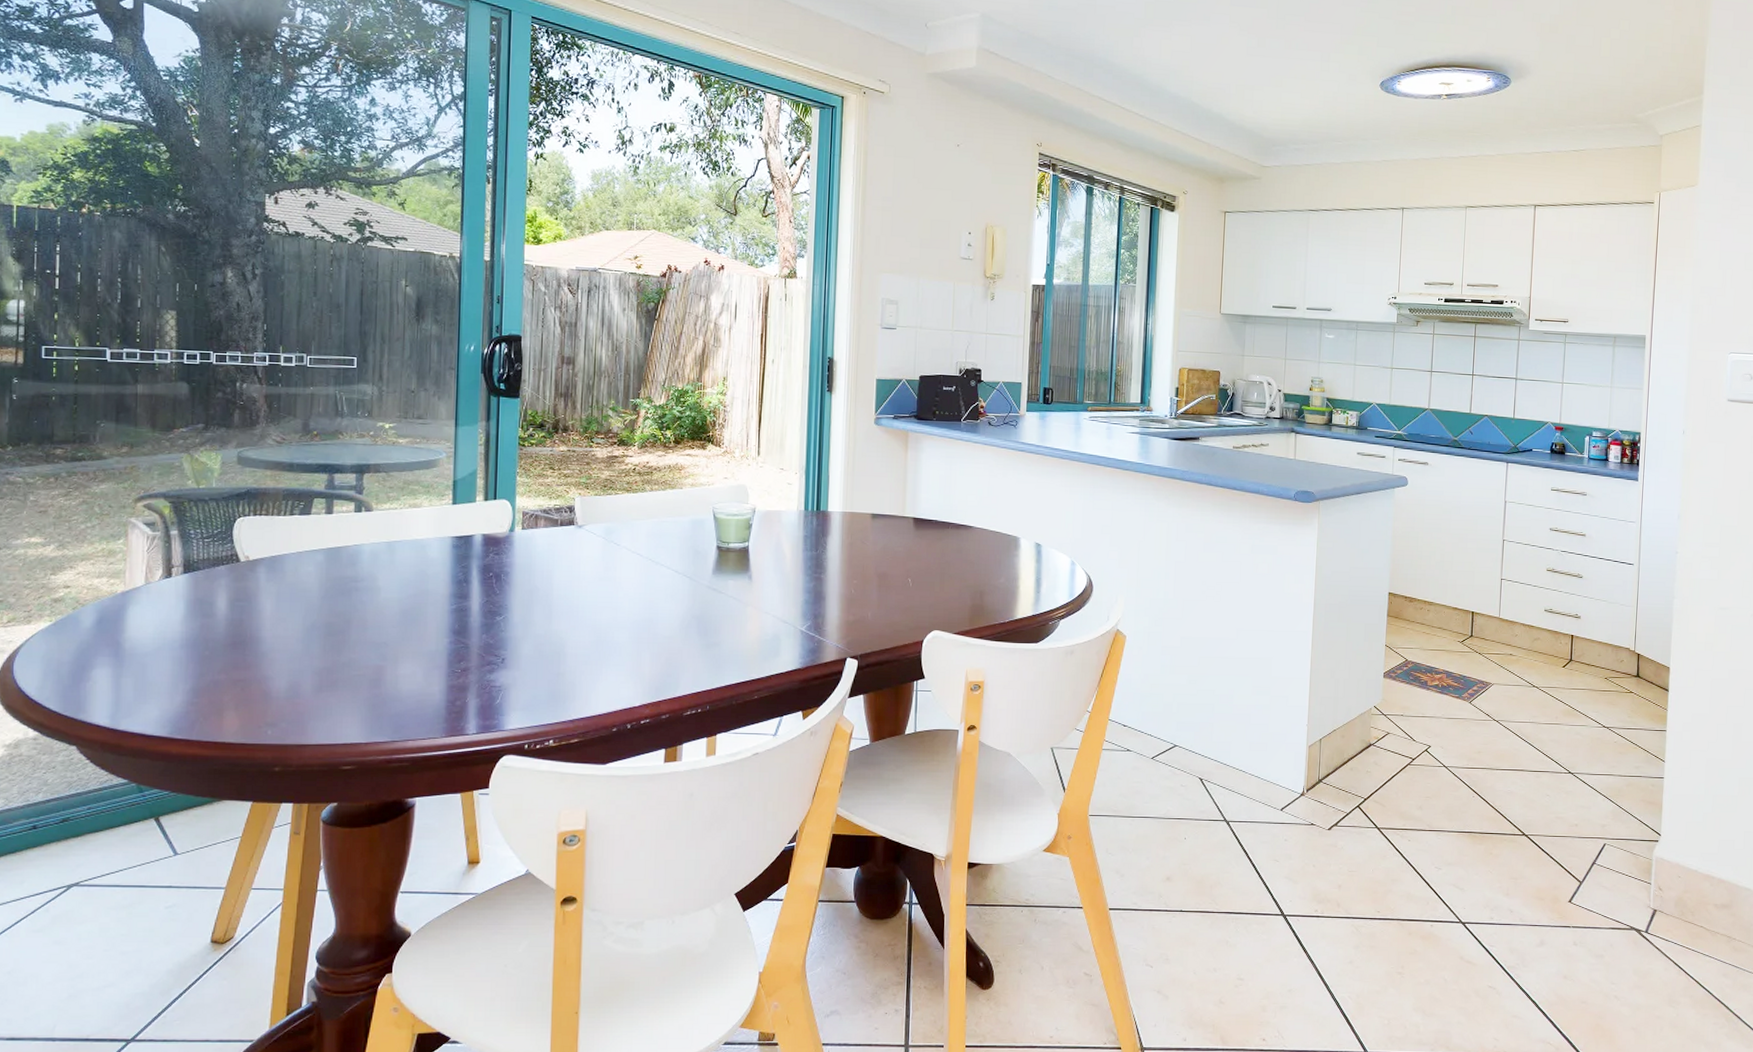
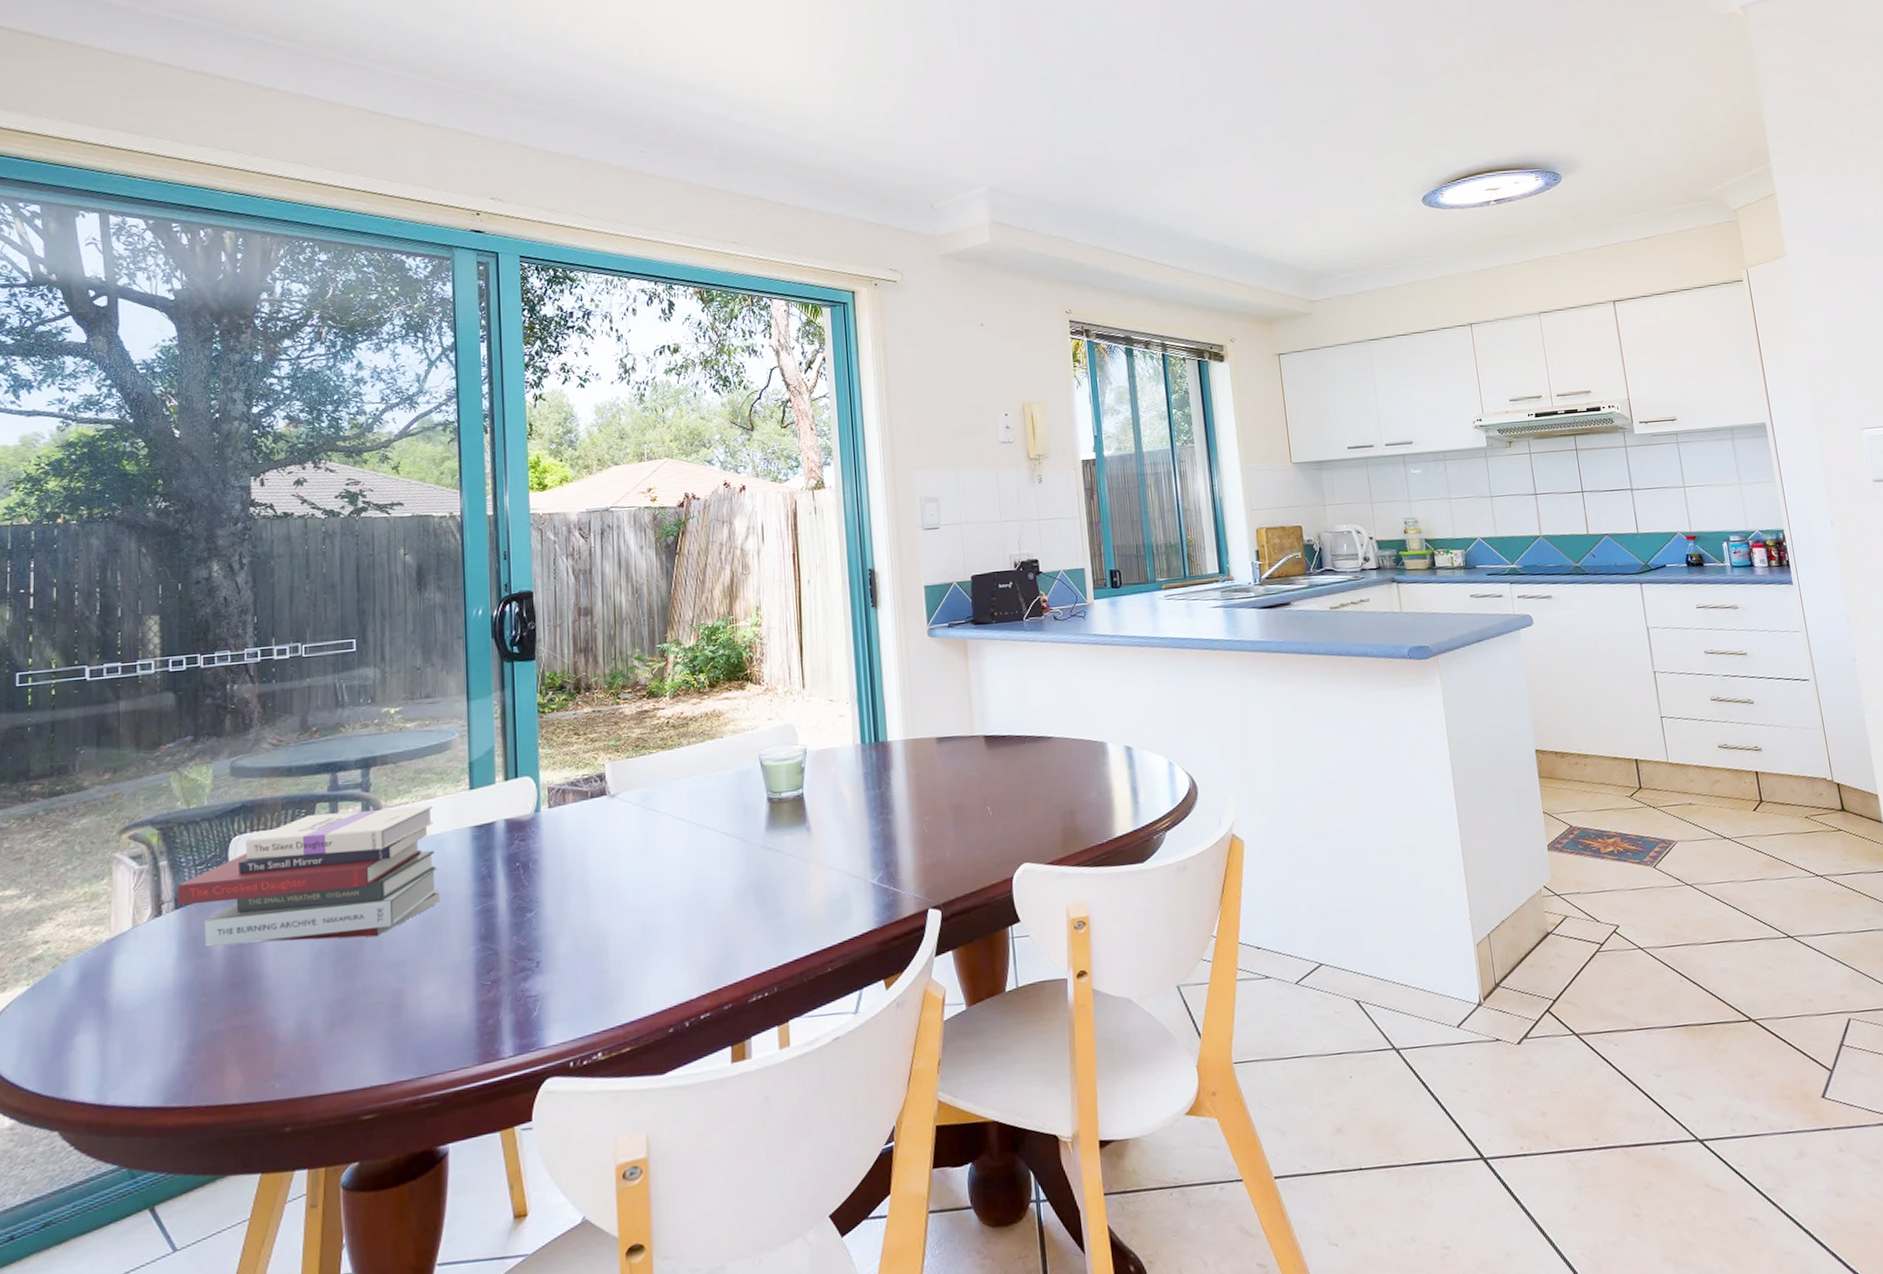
books: none [186,507,421,620] -> present [178,805,440,947]

